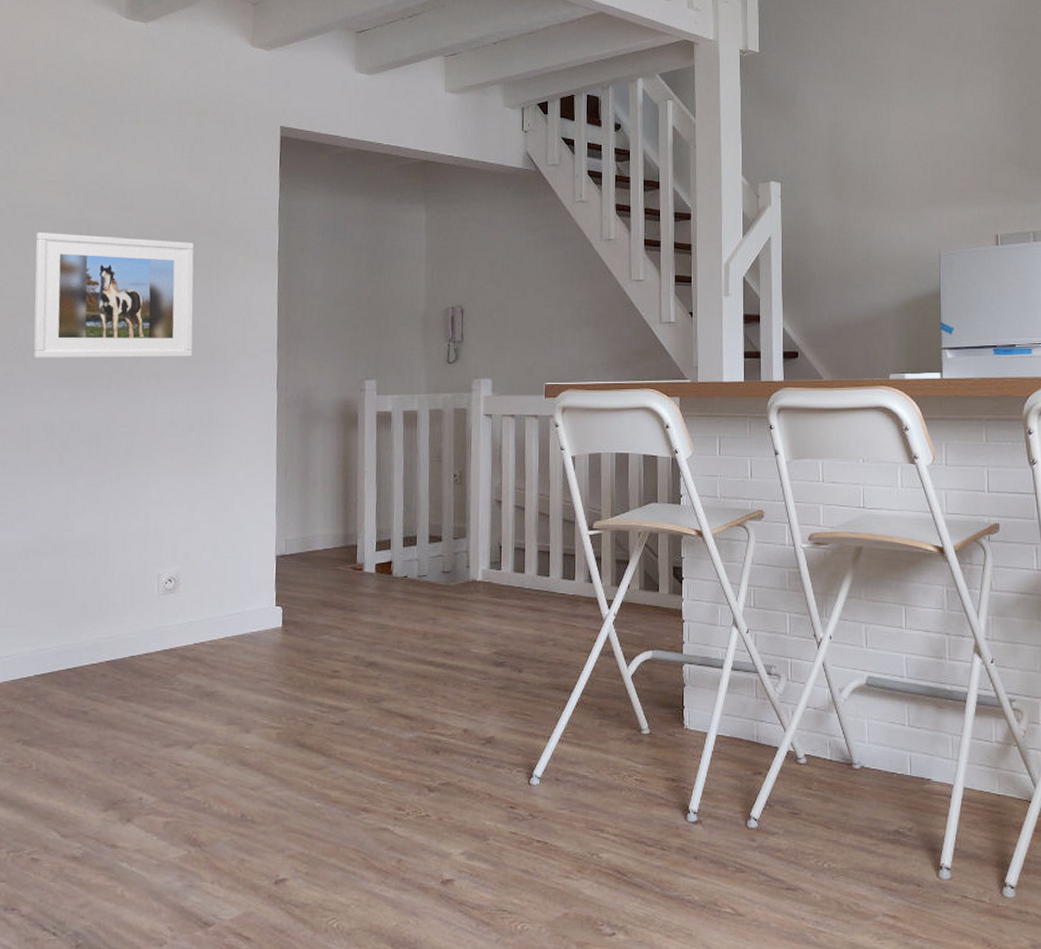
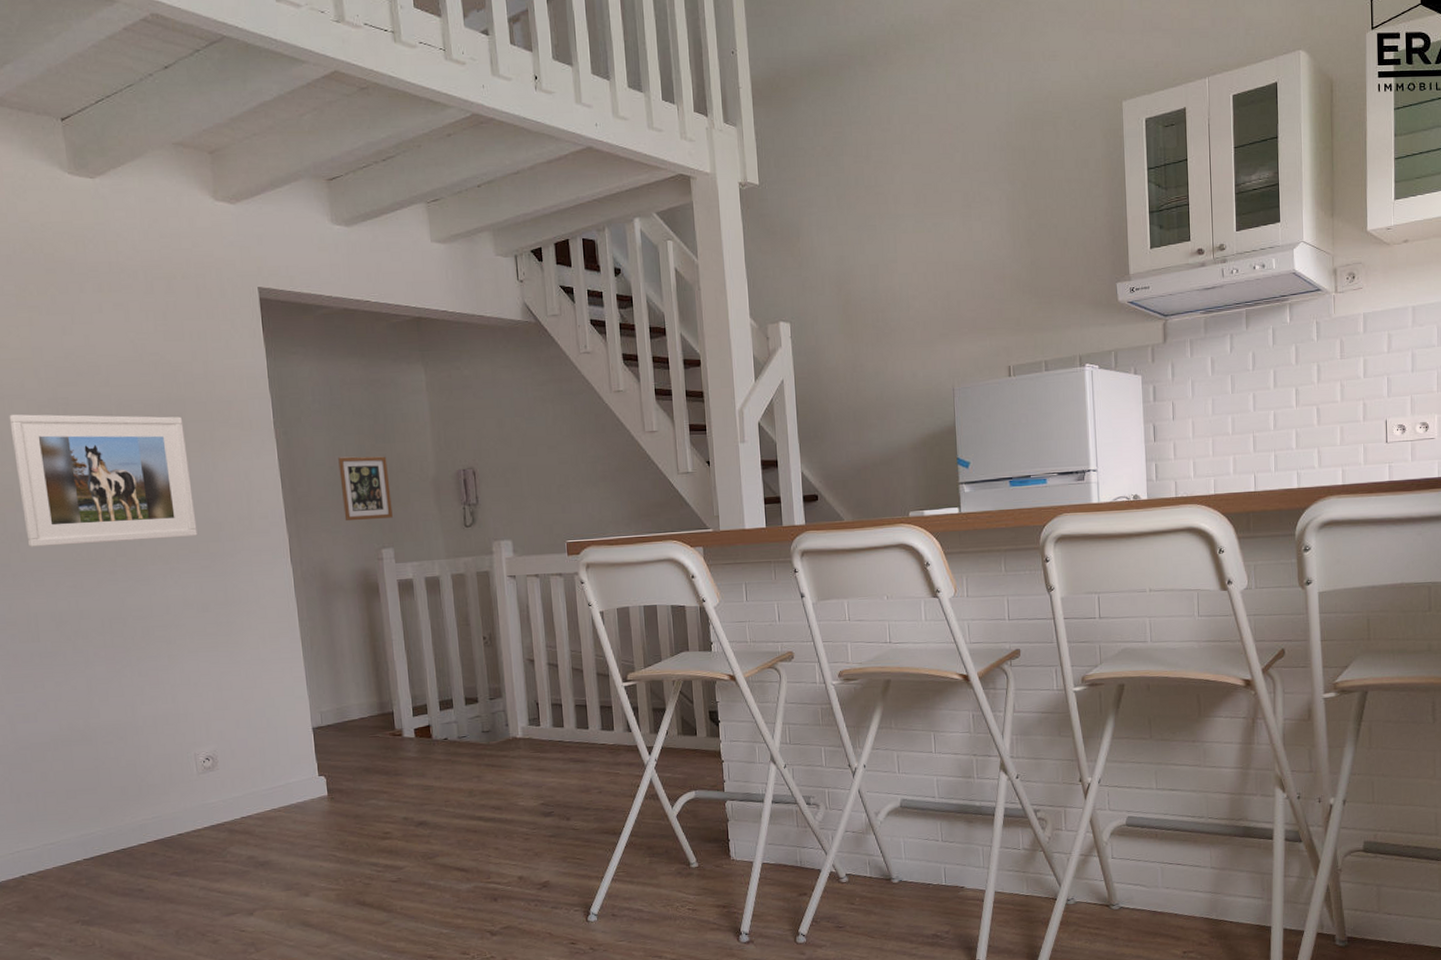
picture frame: none [333,289,380,351] -> present [338,456,393,522]

